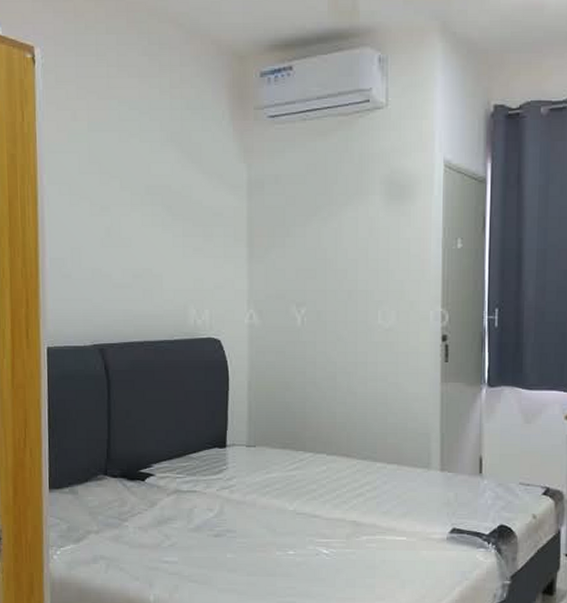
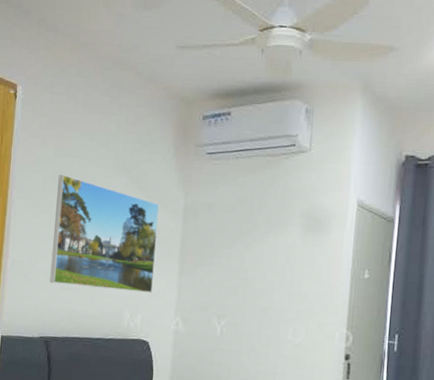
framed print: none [96,152,220,284] -> present [50,174,160,293]

